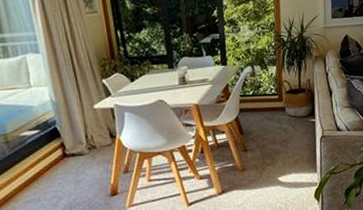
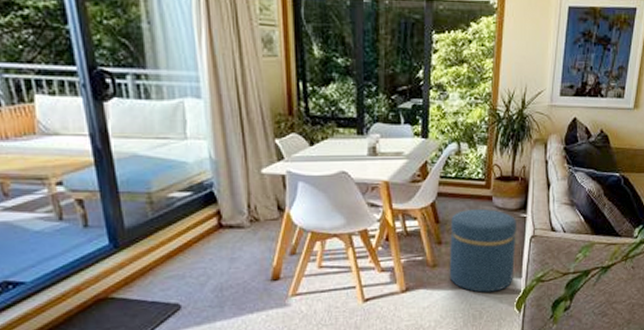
ottoman: none [253,118,310,188] -> present [449,208,516,293]

